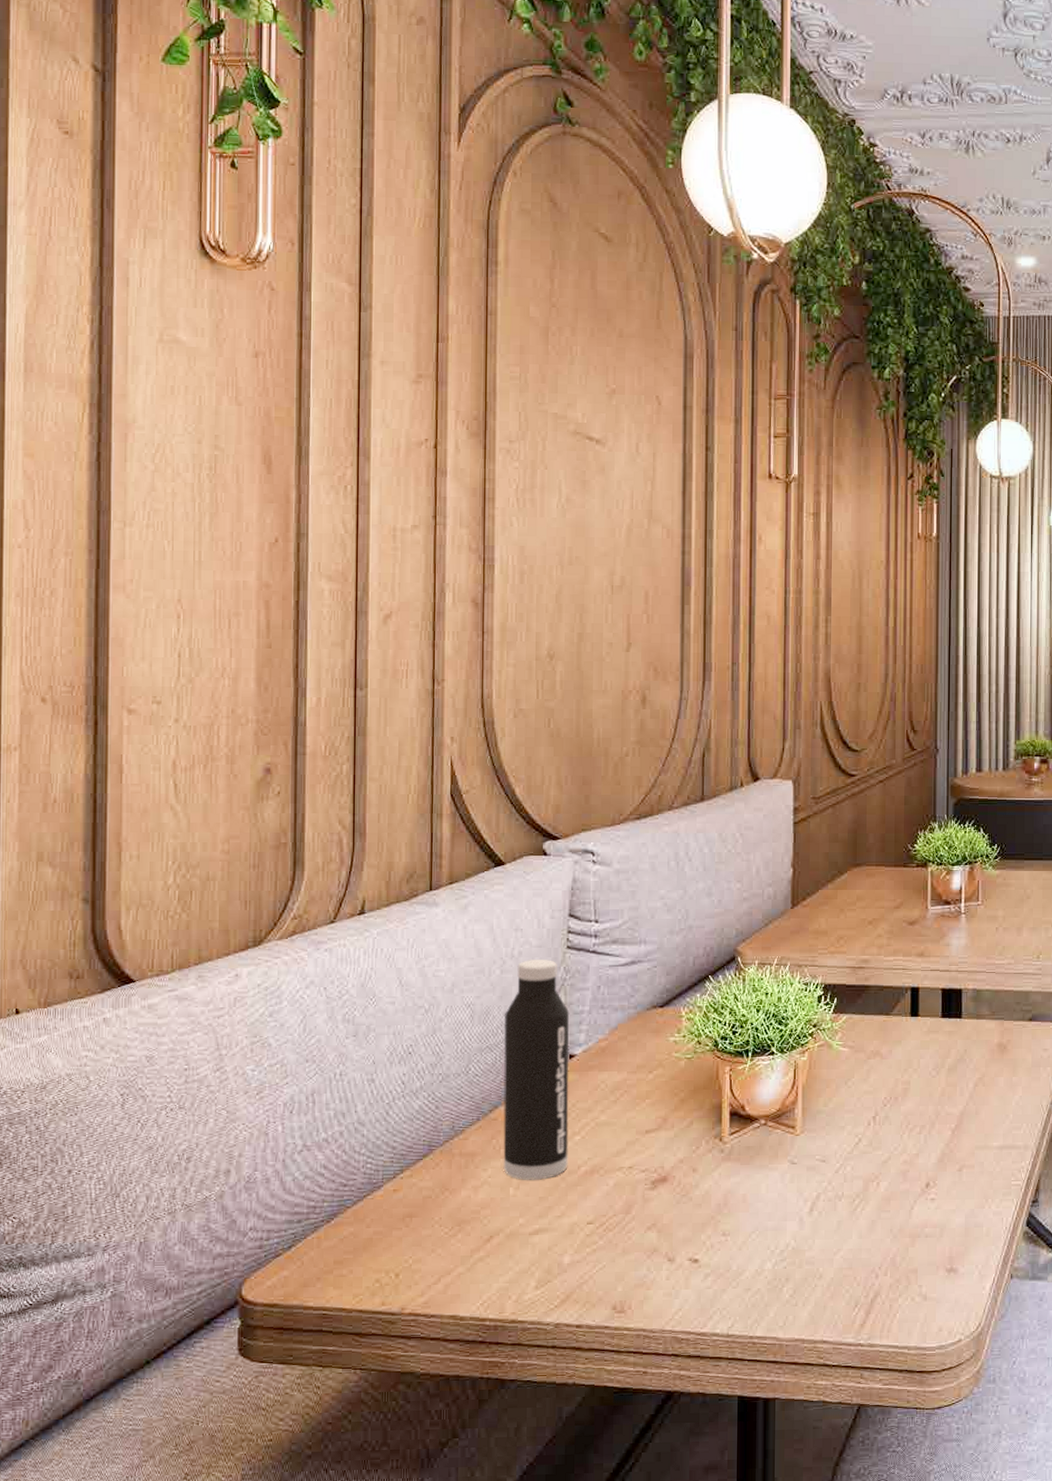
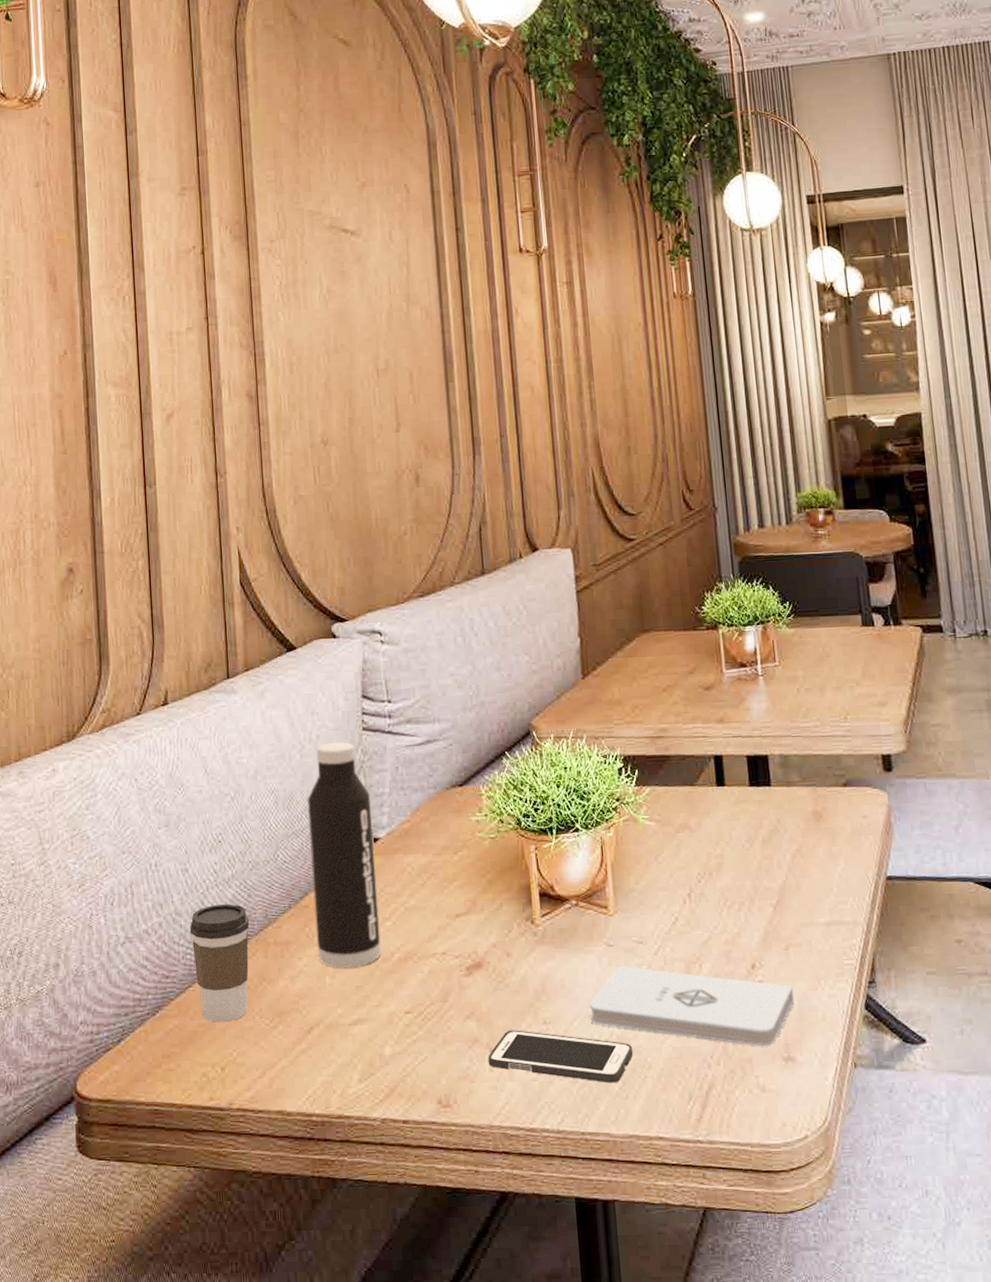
coffee cup: none [372,1114,435,1230] -> present [189,903,250,1023]
cell phone: none [665,1241,807,1291] -> present [488,1030,634,1083]
notepad: none [768,1182,963,1258] -> present [589,965,795,1046]

